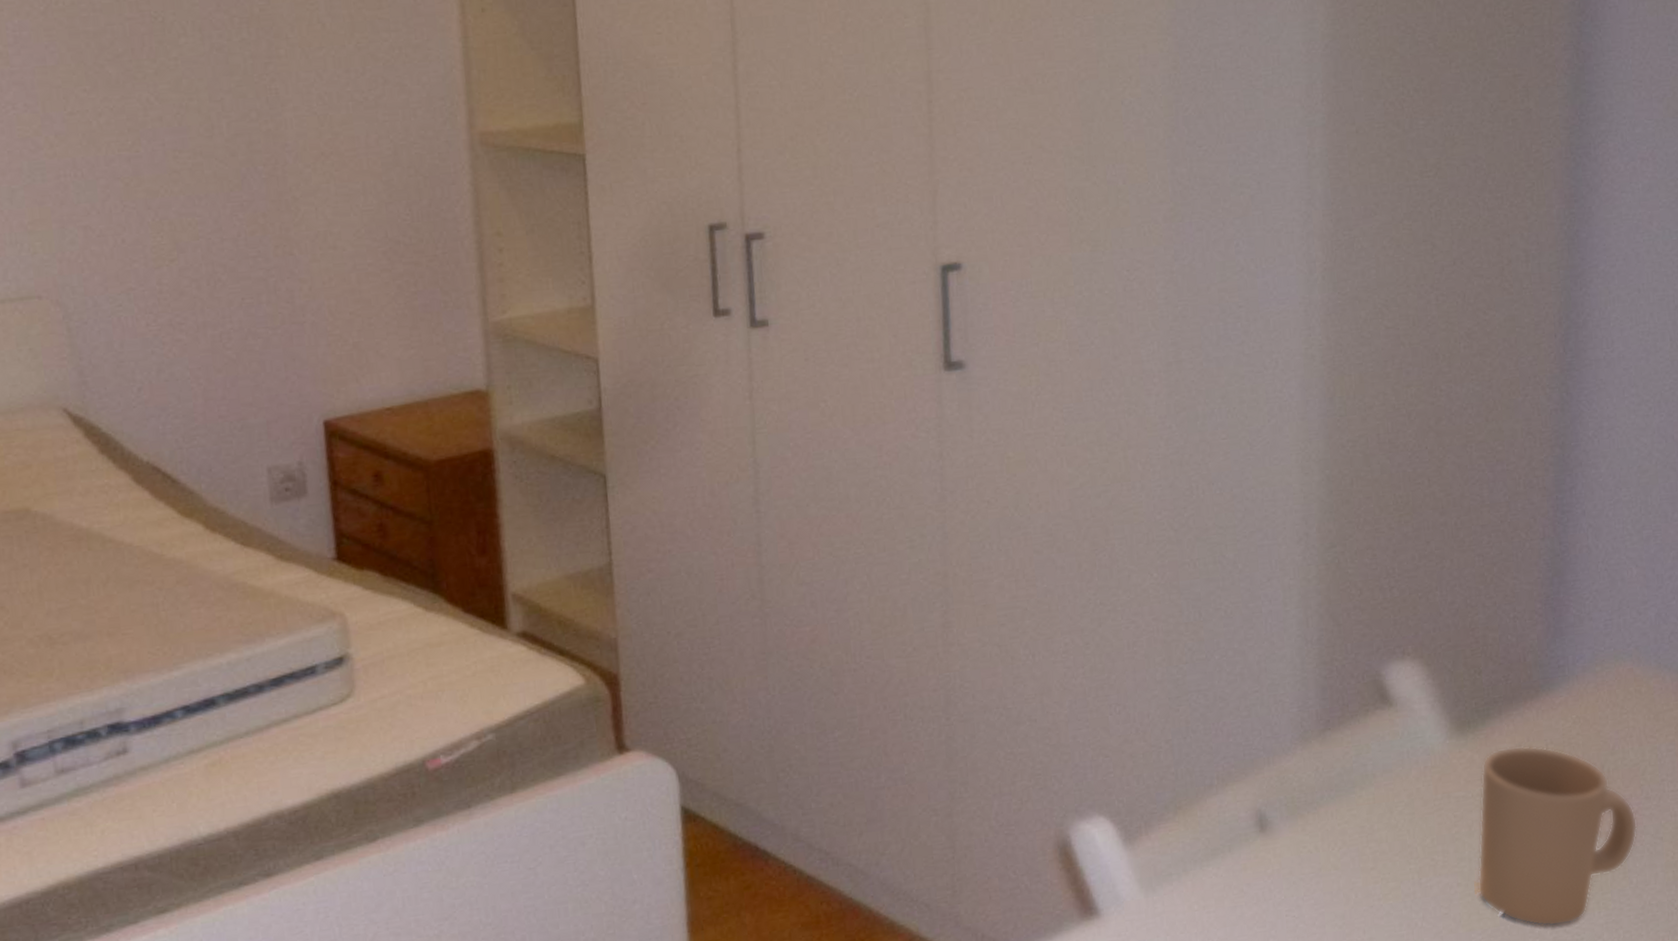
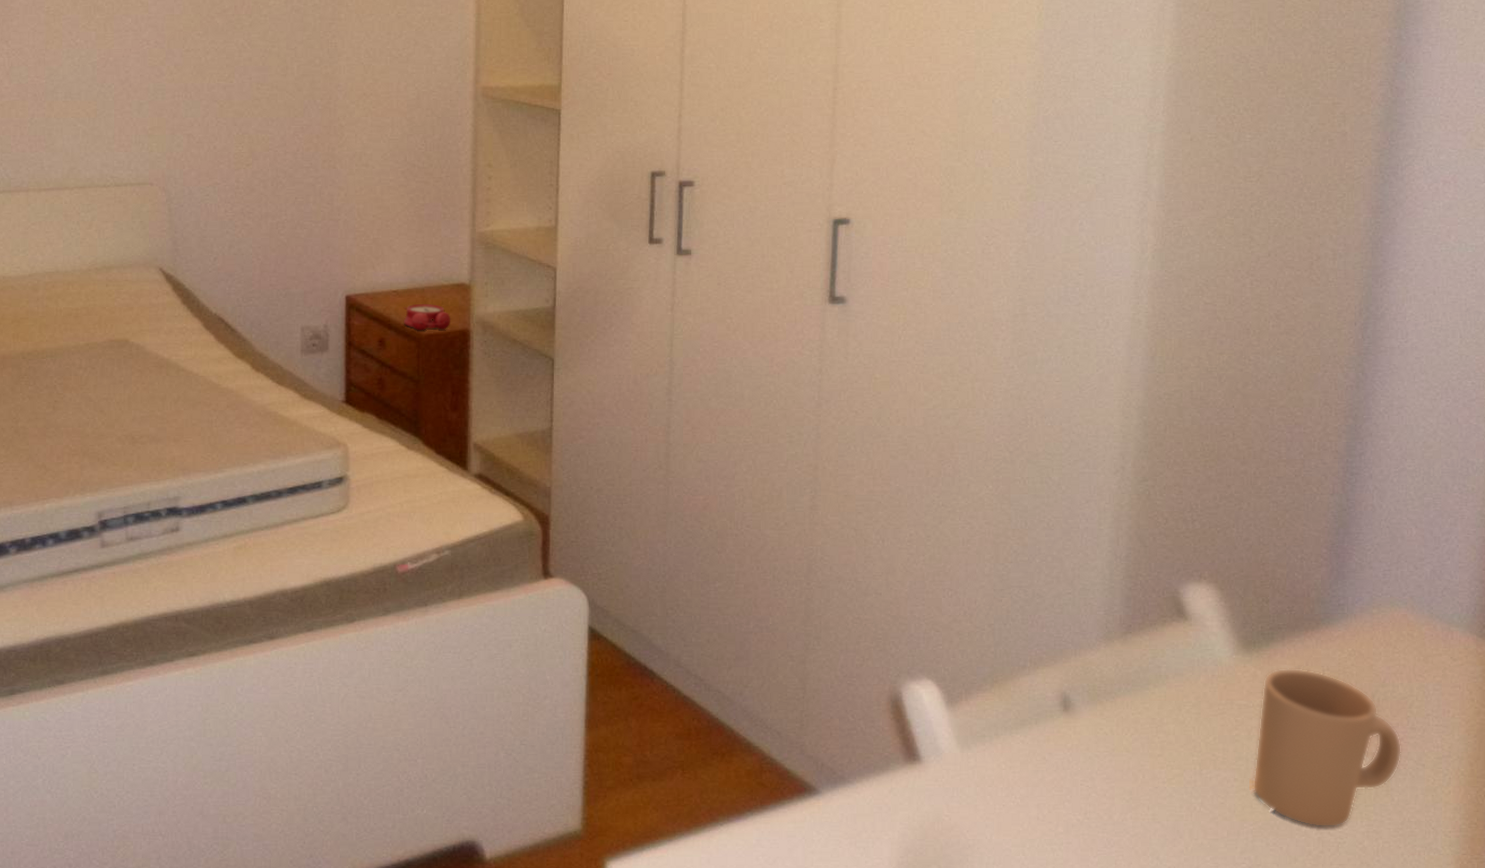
alarm clock: none [403,420,468,457] -> present [403,304,451,331]

